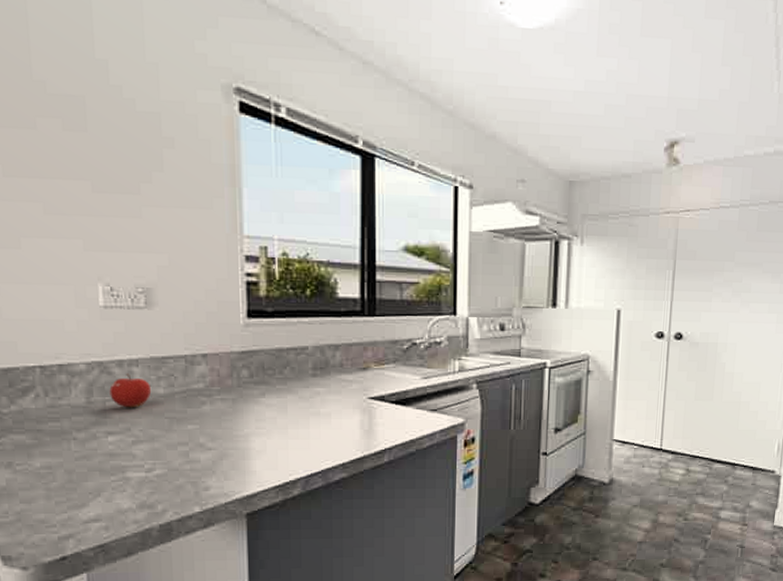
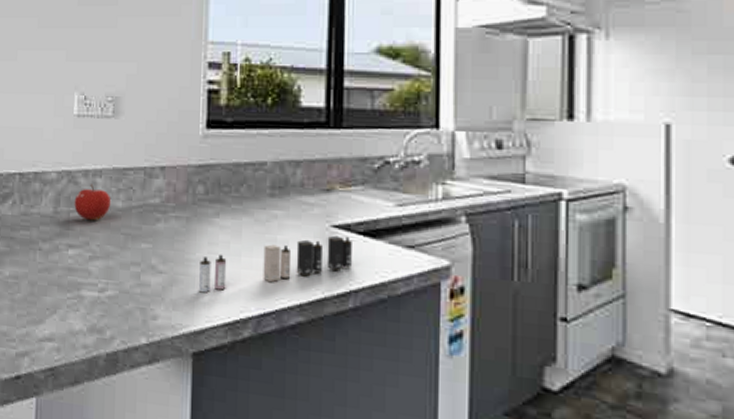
bottle: none [248,405,386,463] -> present [199,235,352,294]

